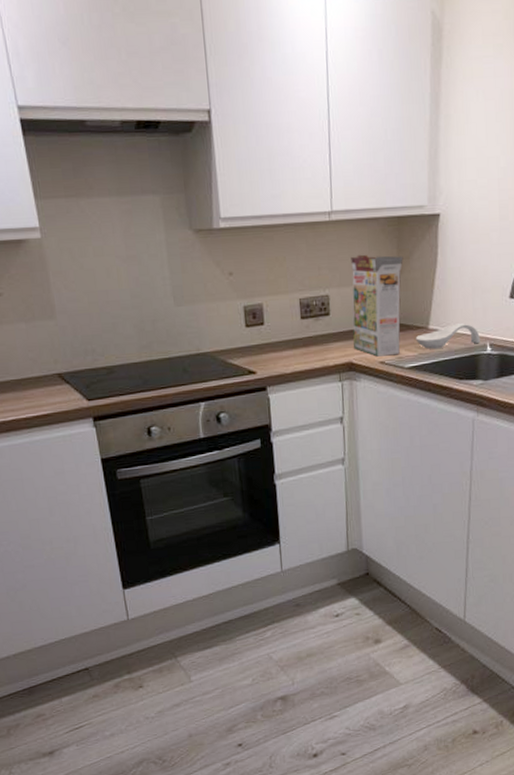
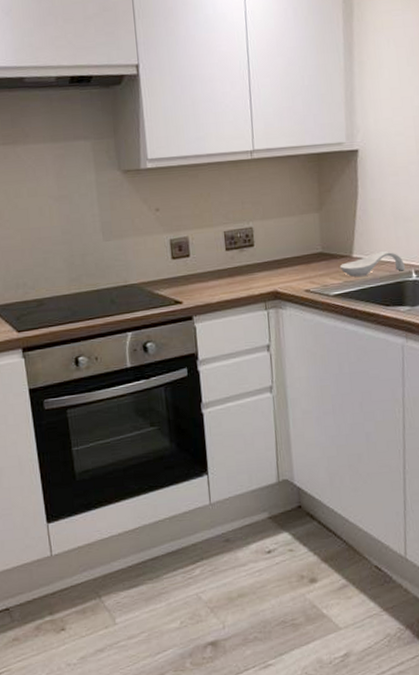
cereal box: present [351,254,404,357] -> none [273,188,325,285]

